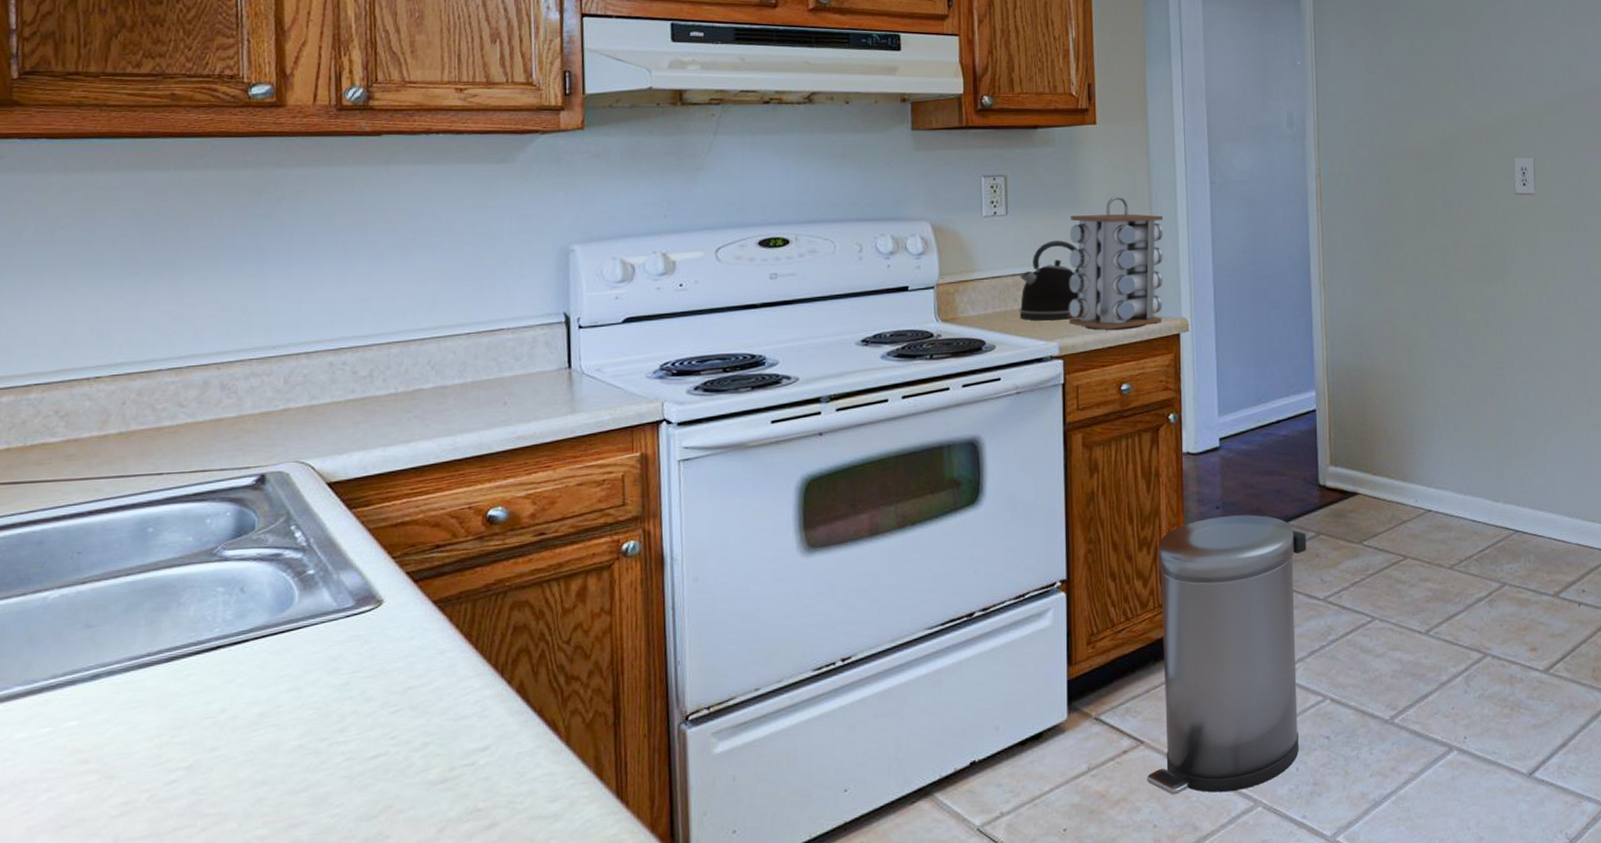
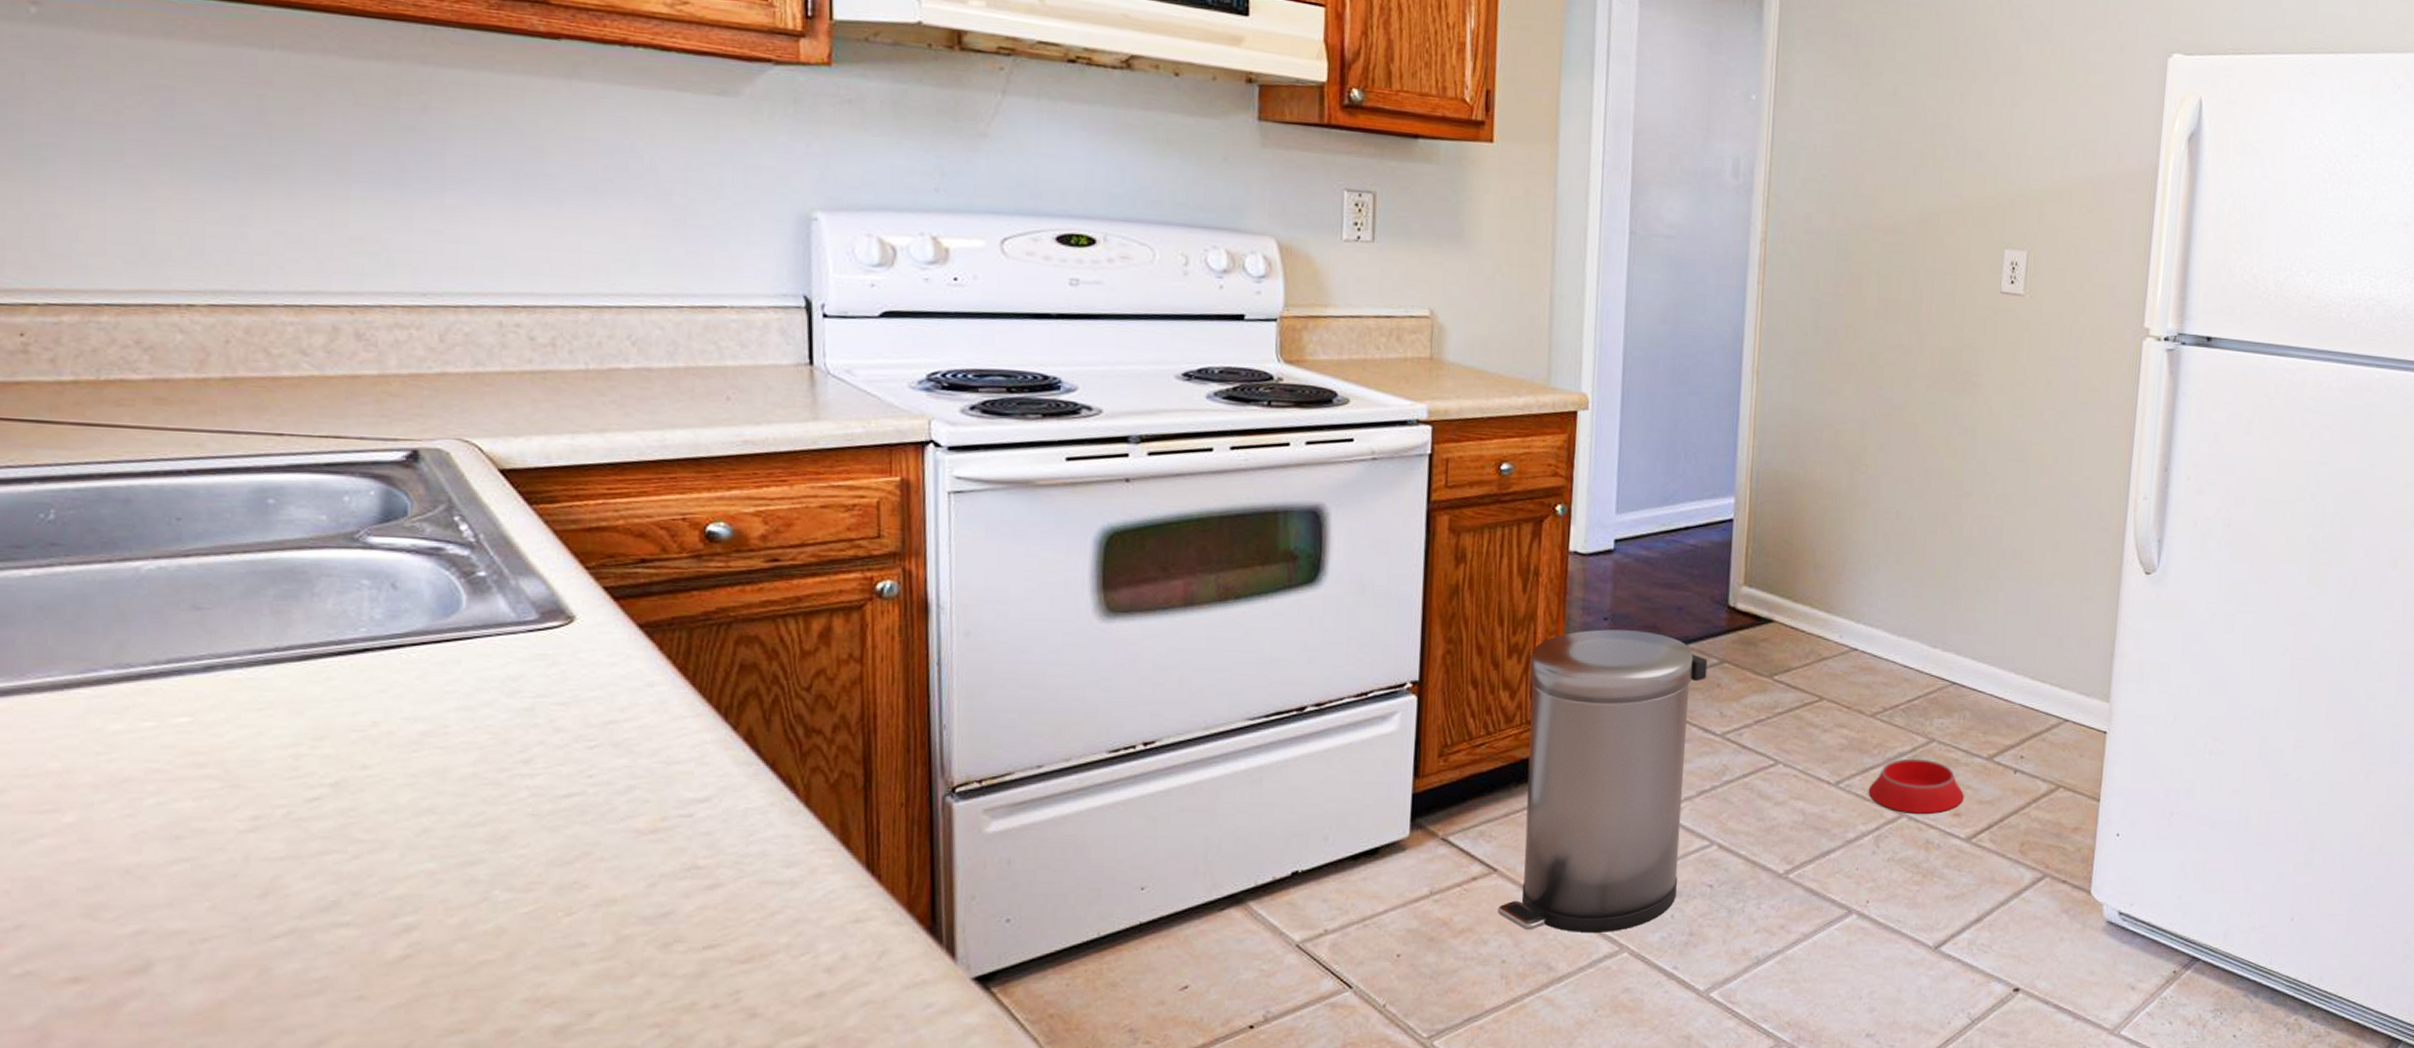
kettle: present [1019,240,1080,321] -> none [1381,280,1460,379]
spice rack: present [1069,195,1164,330] -> none [1442,234,1569,399]
pet bowl: none [1454,601,1538,653] -> present [1868,758,1964,815]

